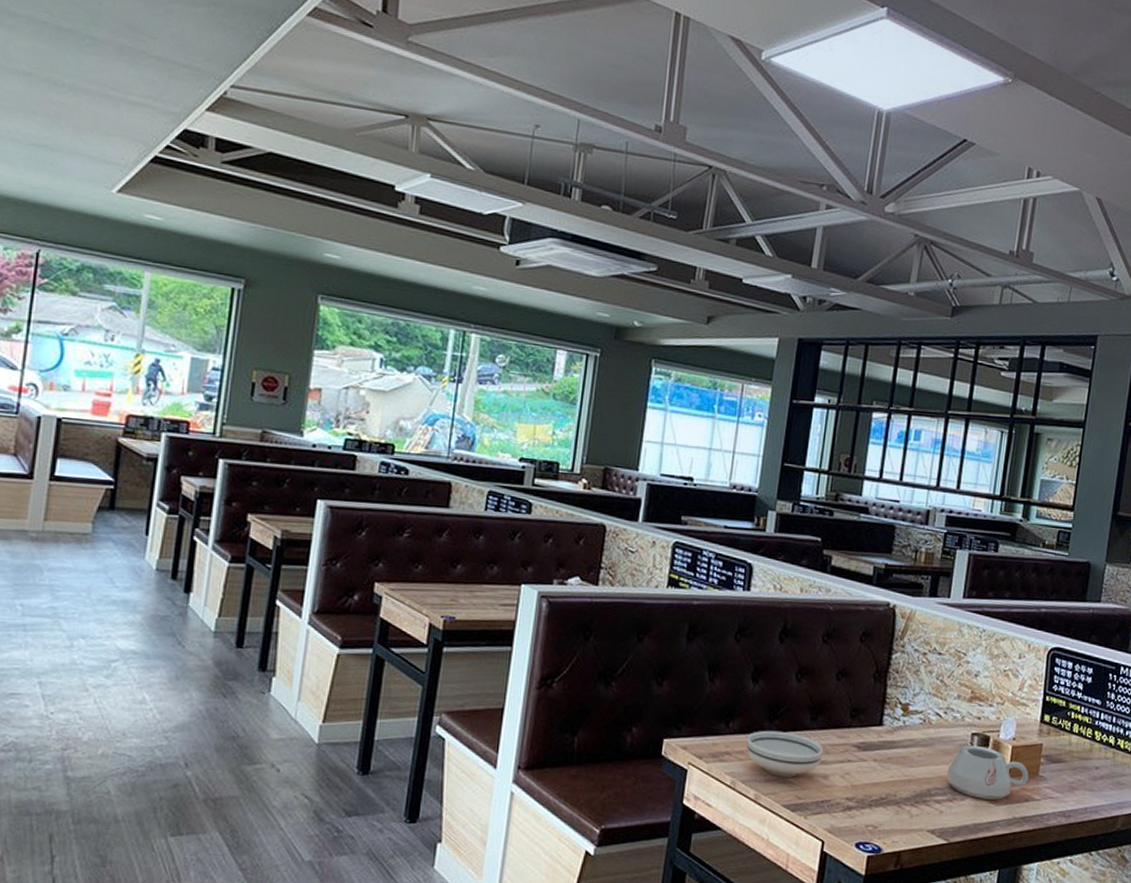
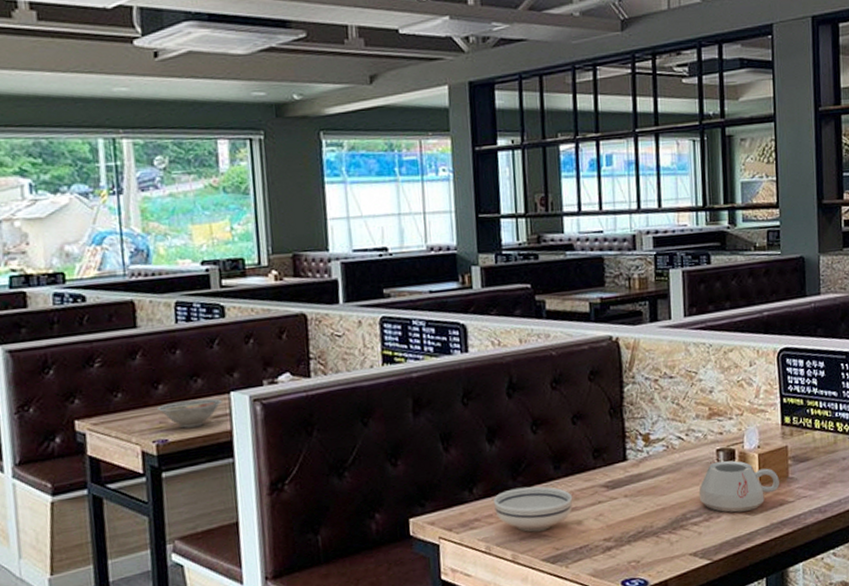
soup bowl: none [452,583,513,611] -> present [157,398,223,429]

